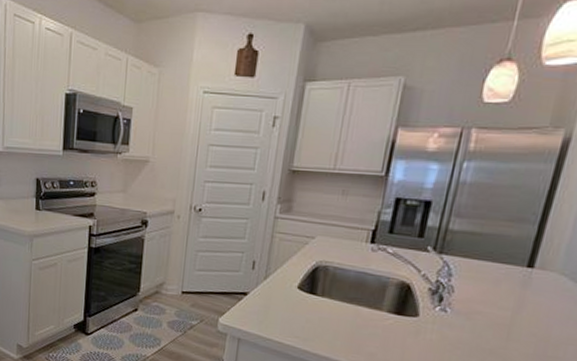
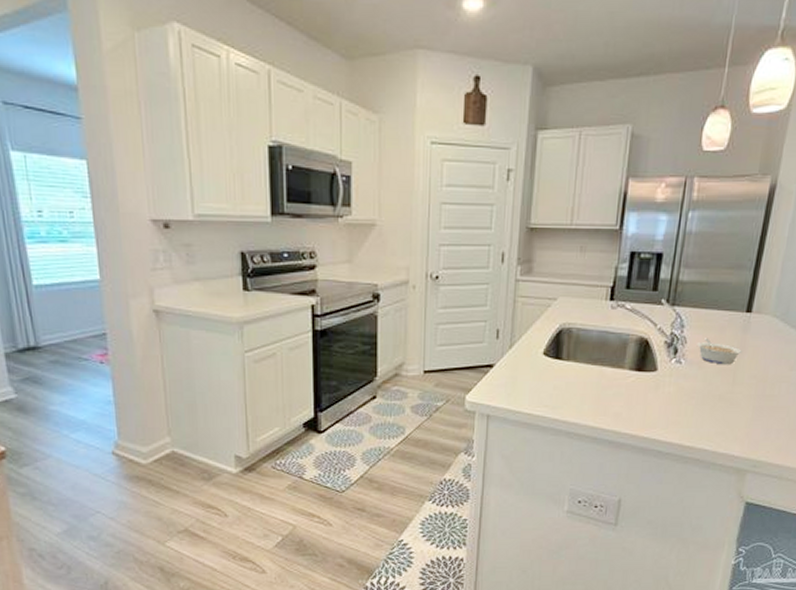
legume: none [465,289,520,320] -> present [696,338,742,365]

